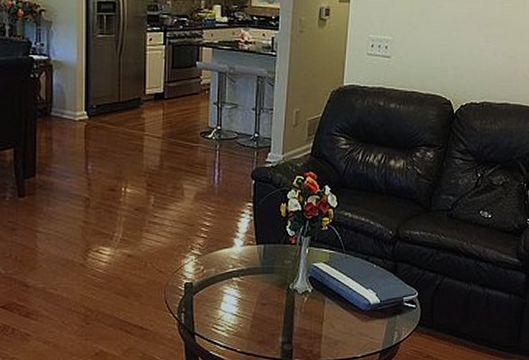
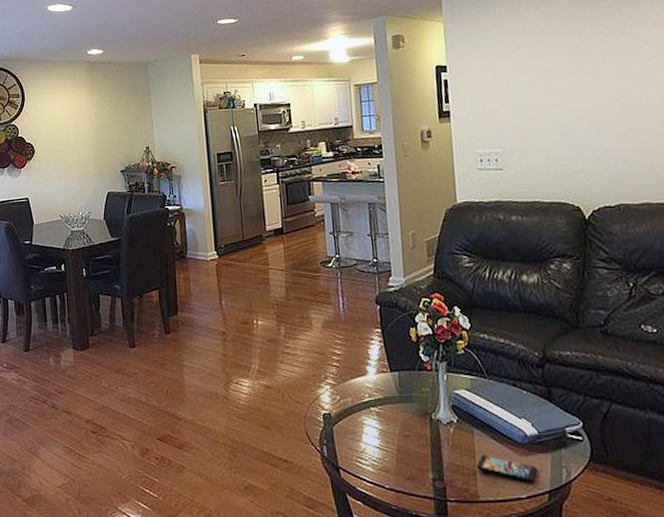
smartphone: none [322,320,374,345] -> present [476,455,537,483]

